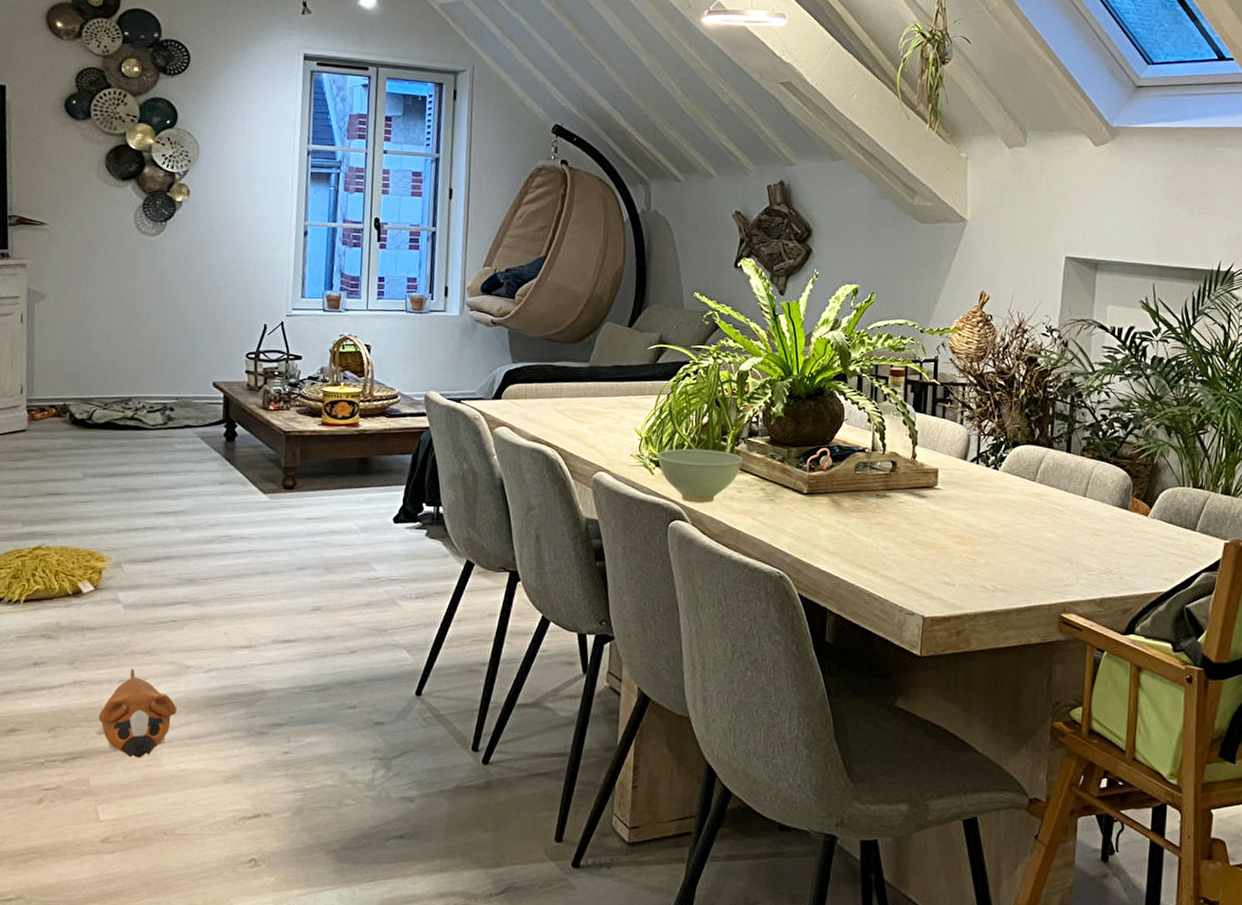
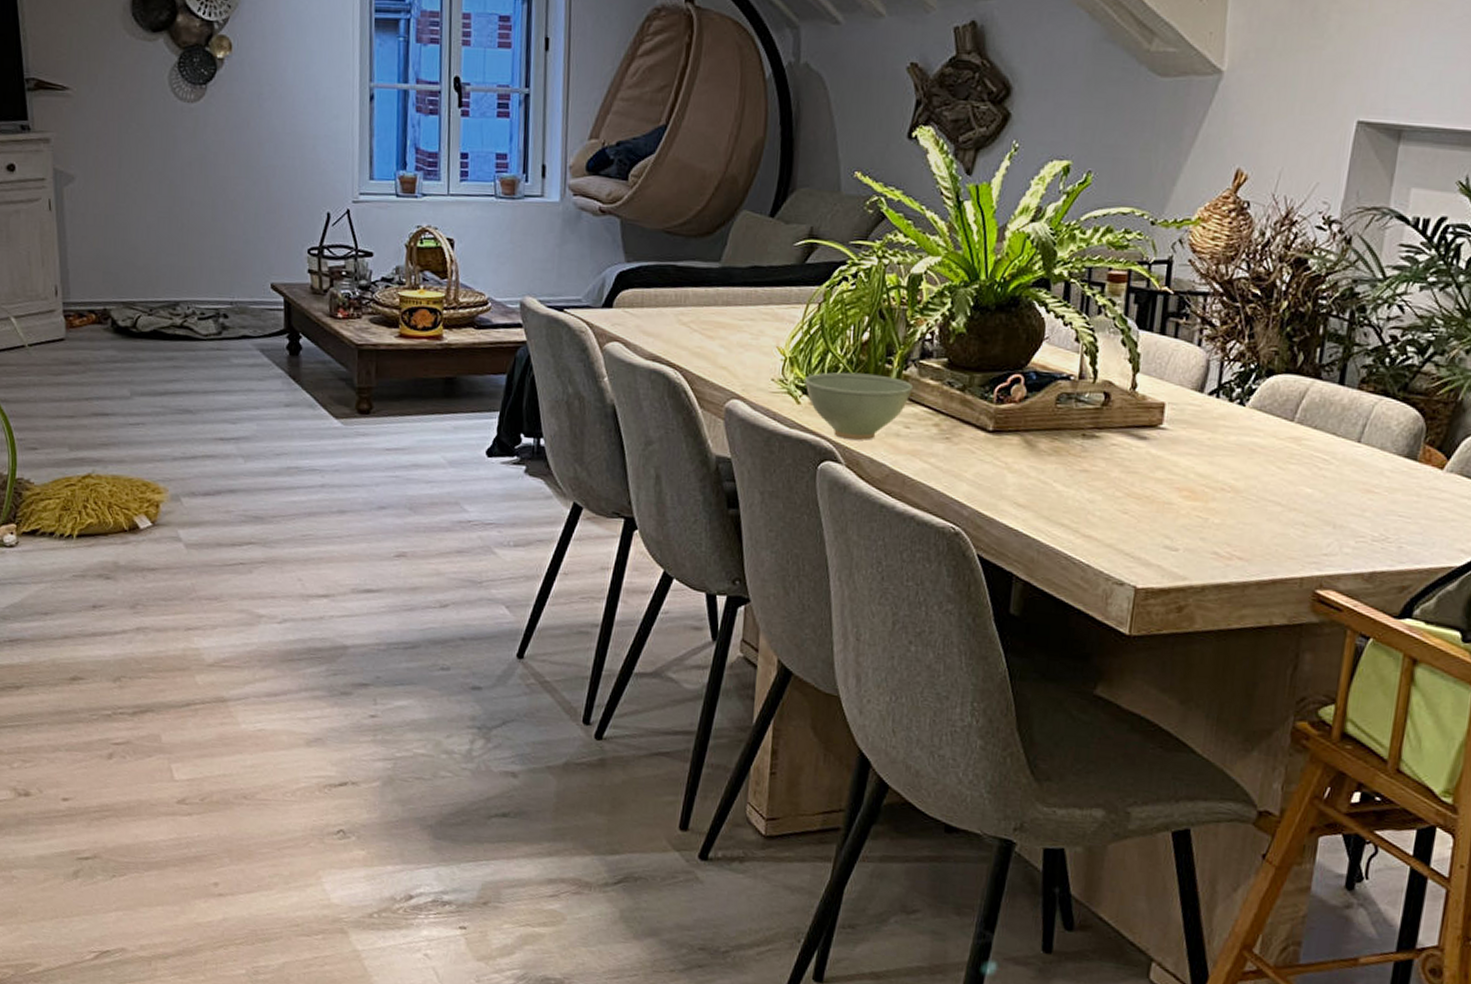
dog toy: present [95,668,177,758] -> none [163,615,250,715]

